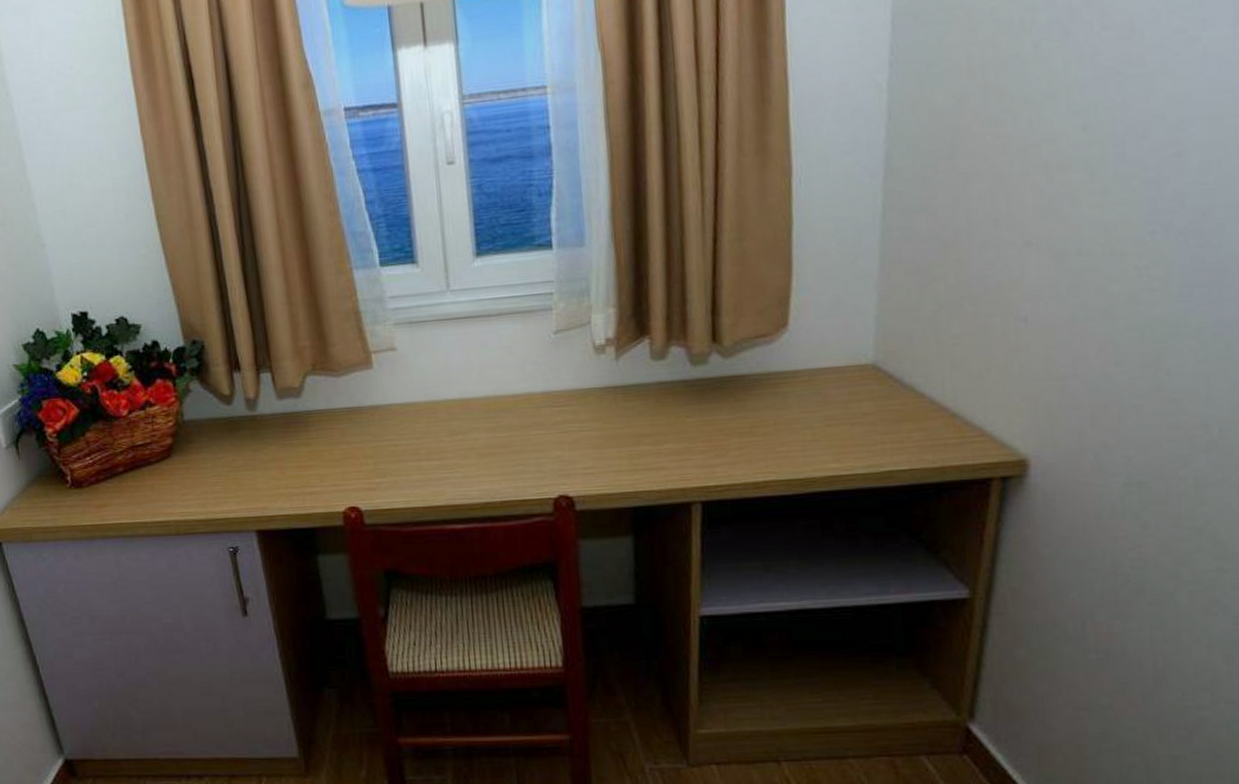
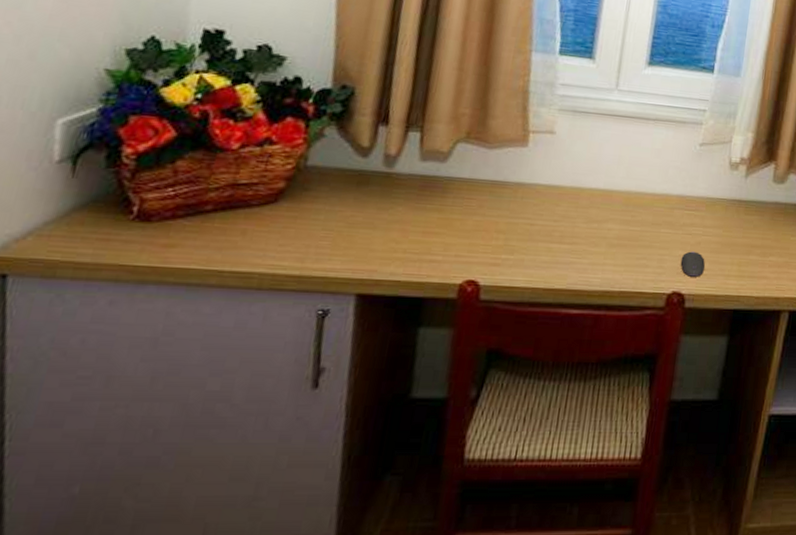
computer mouse: none [560,450,589,478] -> present [680,251,705,277]

